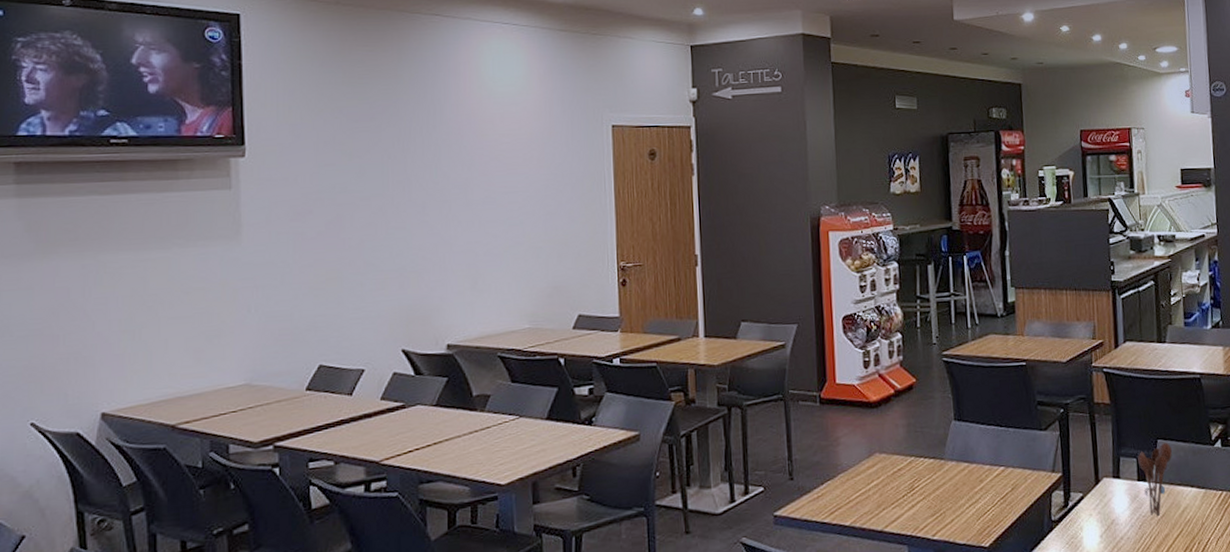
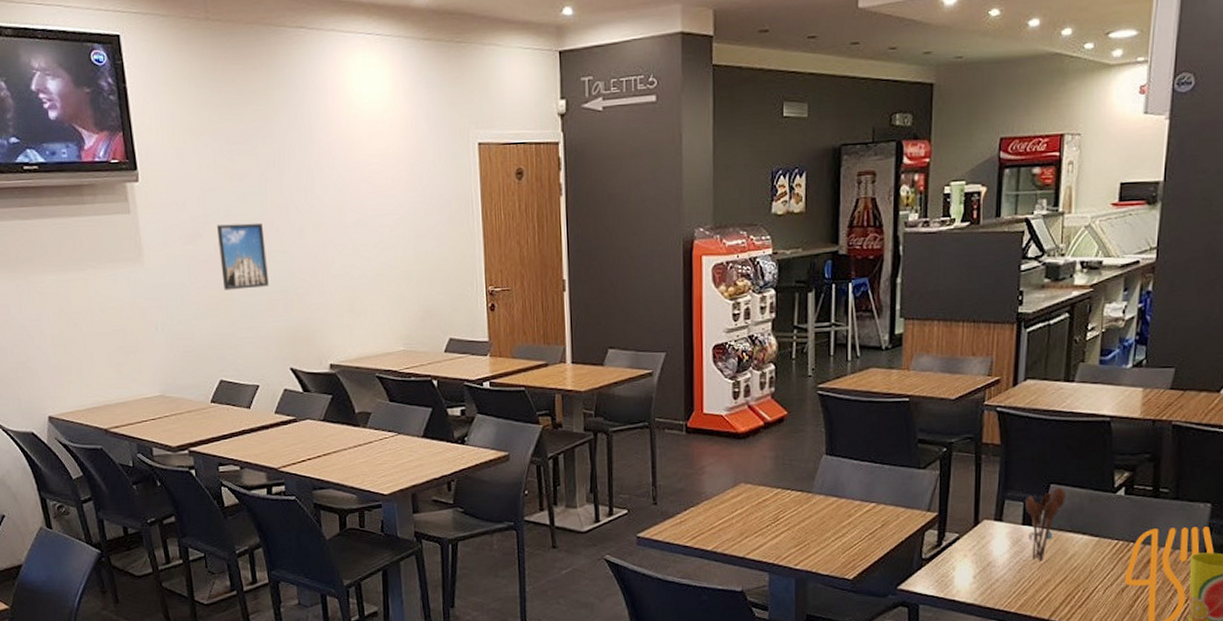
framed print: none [330,199,384,269] -> present [217,222,269,290]

